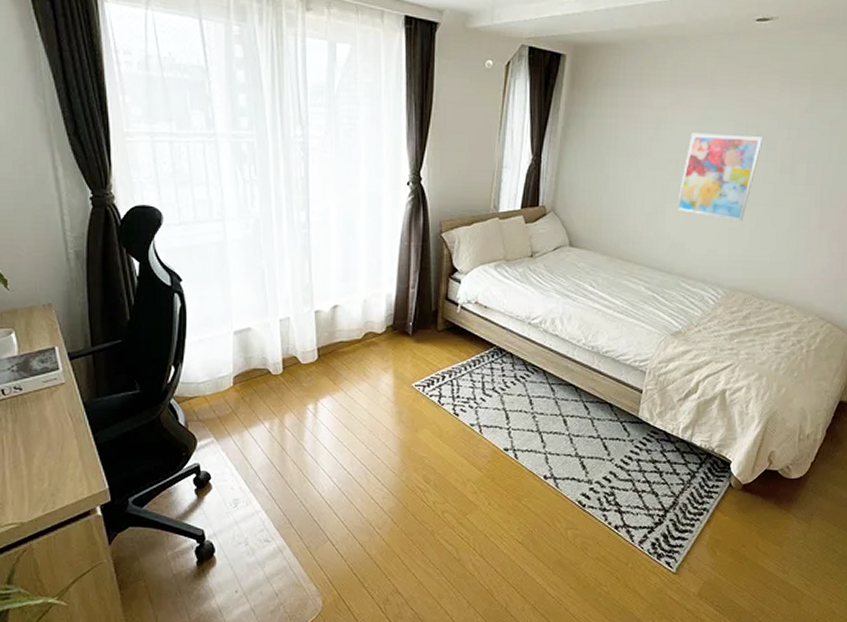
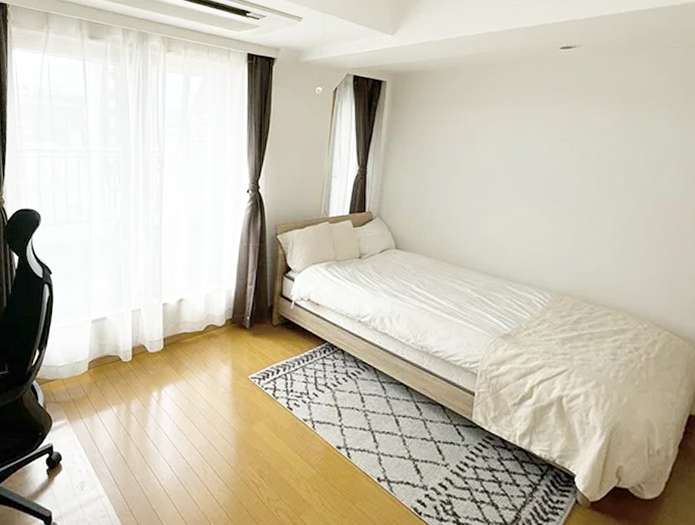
wall art: present [677,133,763,221] -> none [497,146,578,227]

